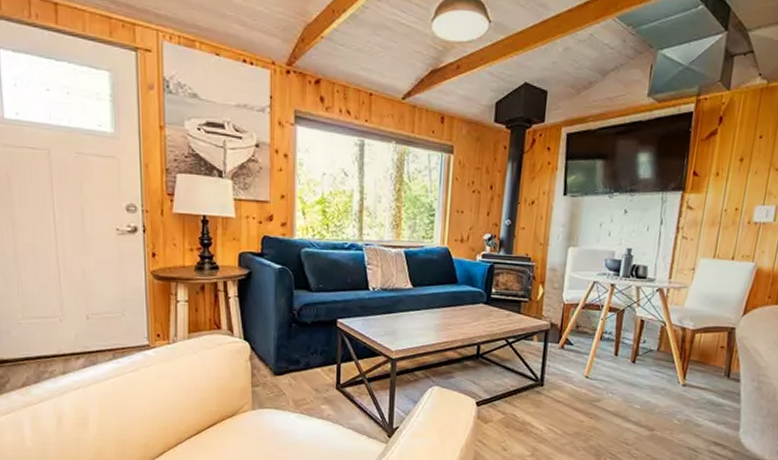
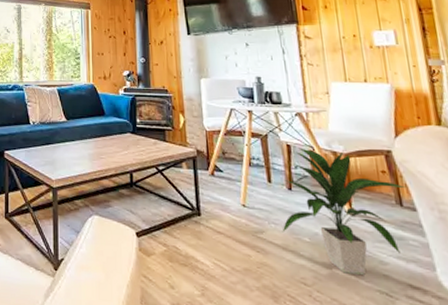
indoor plant: none [617,323,738,435] -> present [282,147,407,275]

